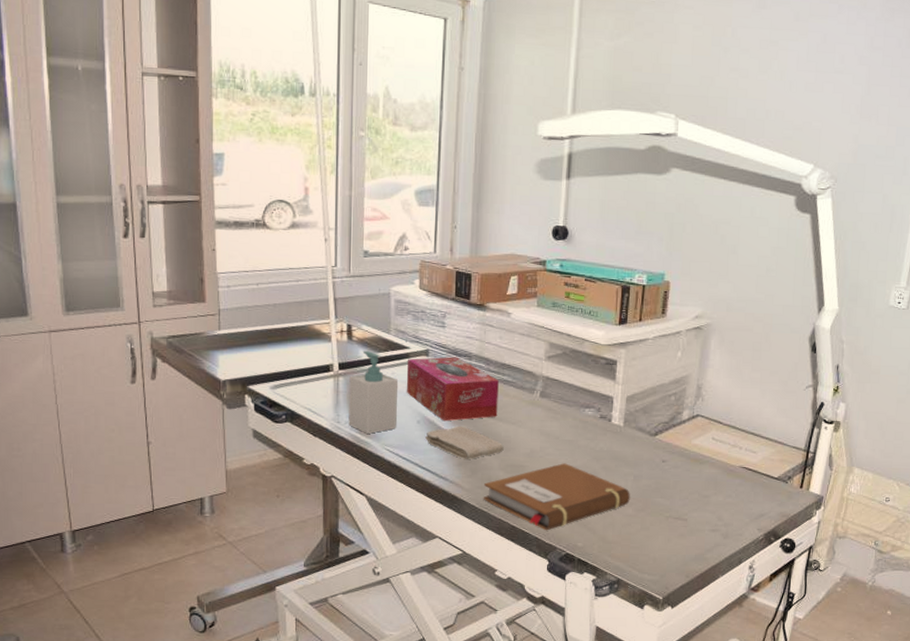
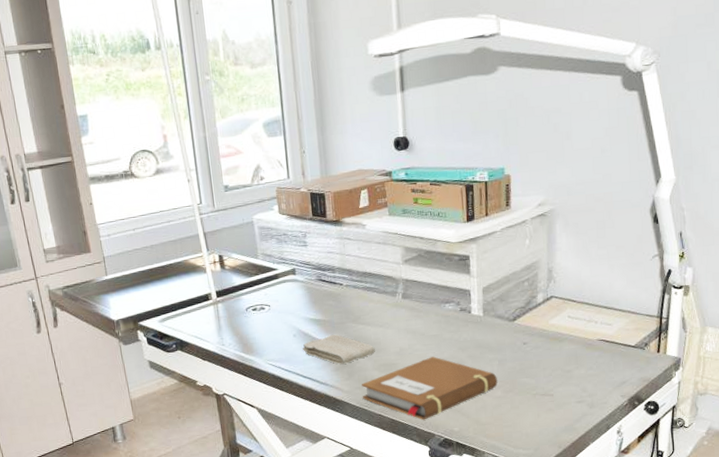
soap bottle: present [348,351,399,434] -> none [227,277,275,352]
tissue box: present [406,357,499,422] -> none [277,272,366,332]

